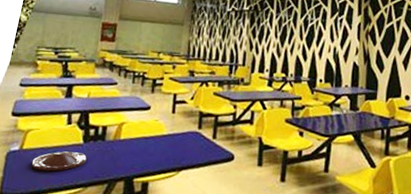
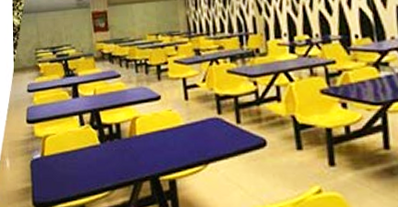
plate: present [31,151,87,172] -> none [55,154,107,177]

